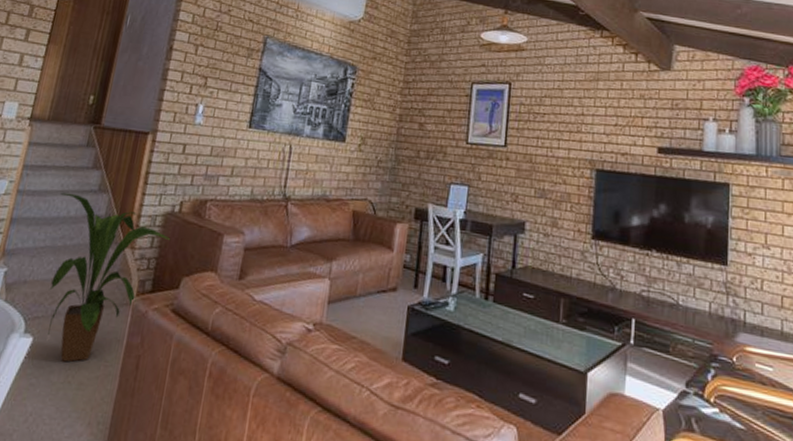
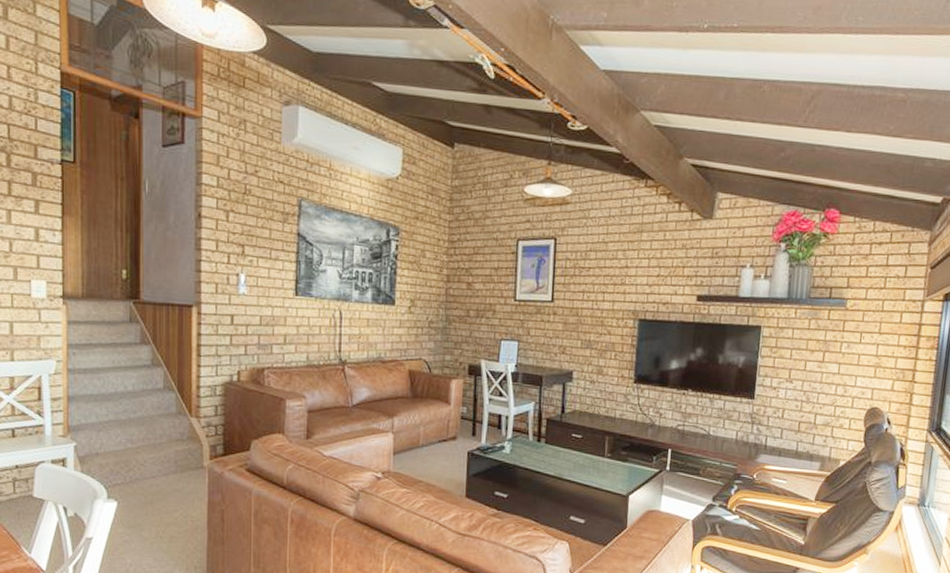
house plant: present [48,192,171,362] -> none [113,368,234,521]

